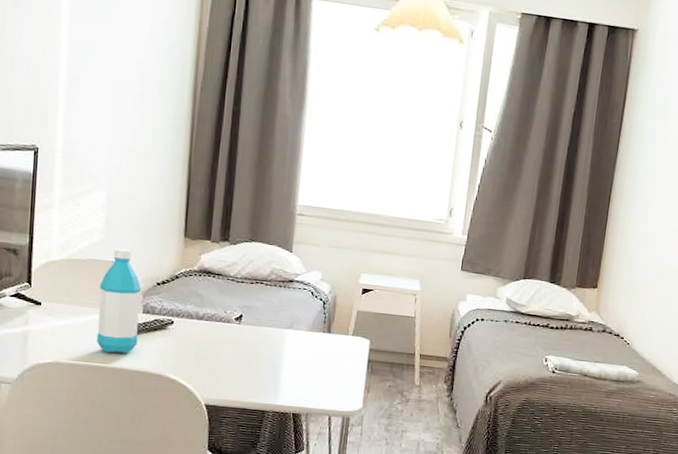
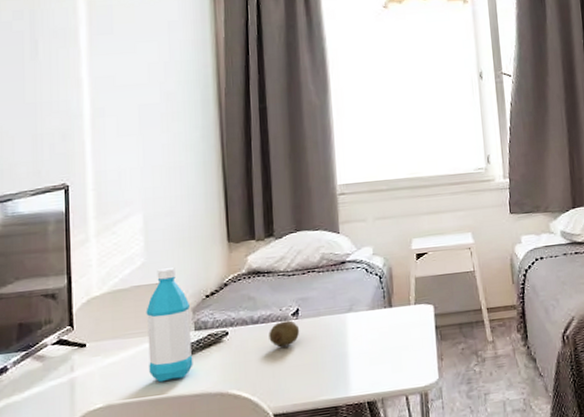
fruit: none [211,323,241,347] -> present [269,320,300,348]

